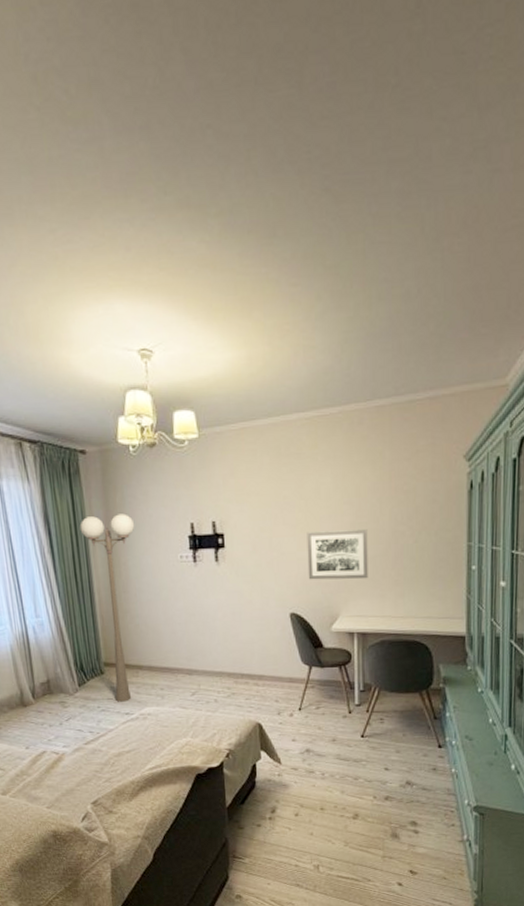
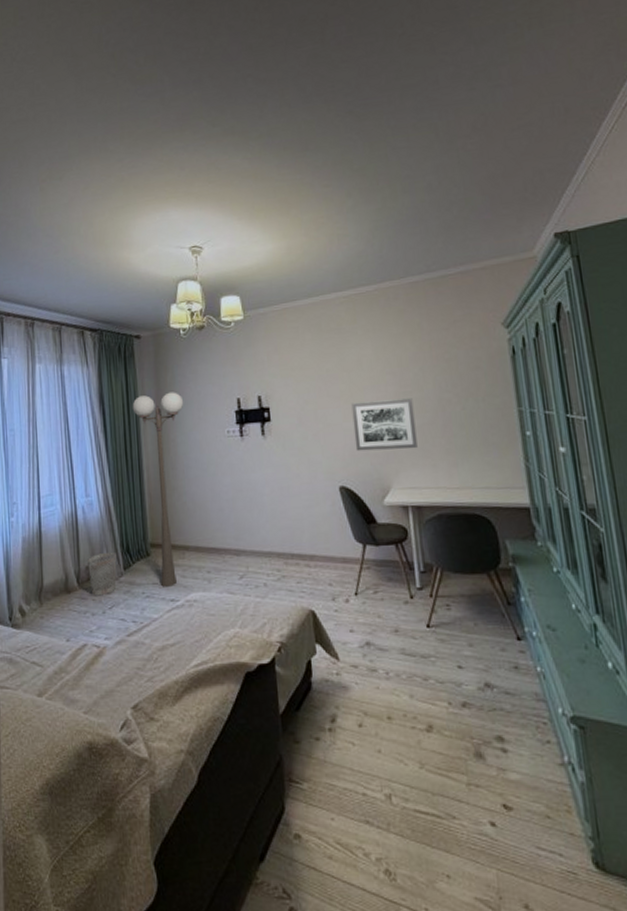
wastebasket: none [42,669,72,710] -> present [88,551,117,596]

